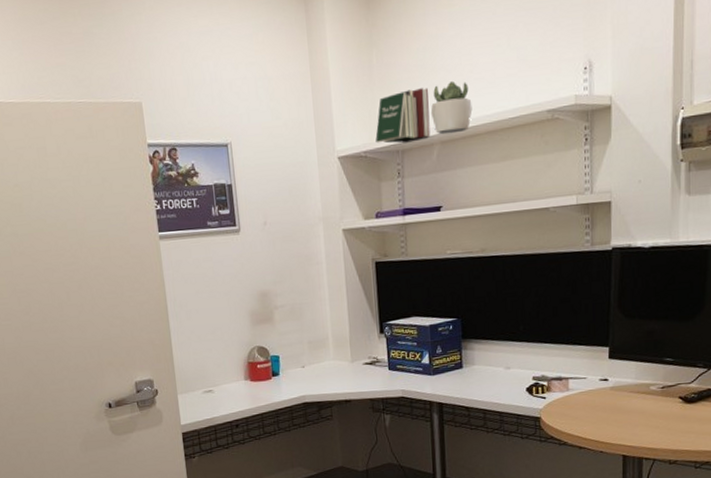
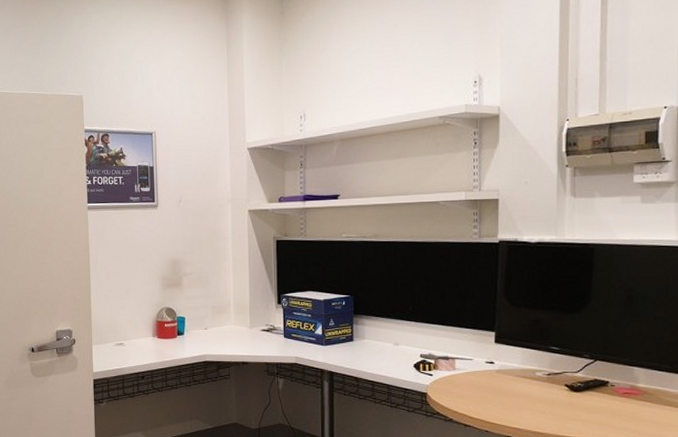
books: present [375,87,431,144] -> none [282,93,331,139]
succulent plant: present [430,80,473,135] -> none [332,88,370,133]

